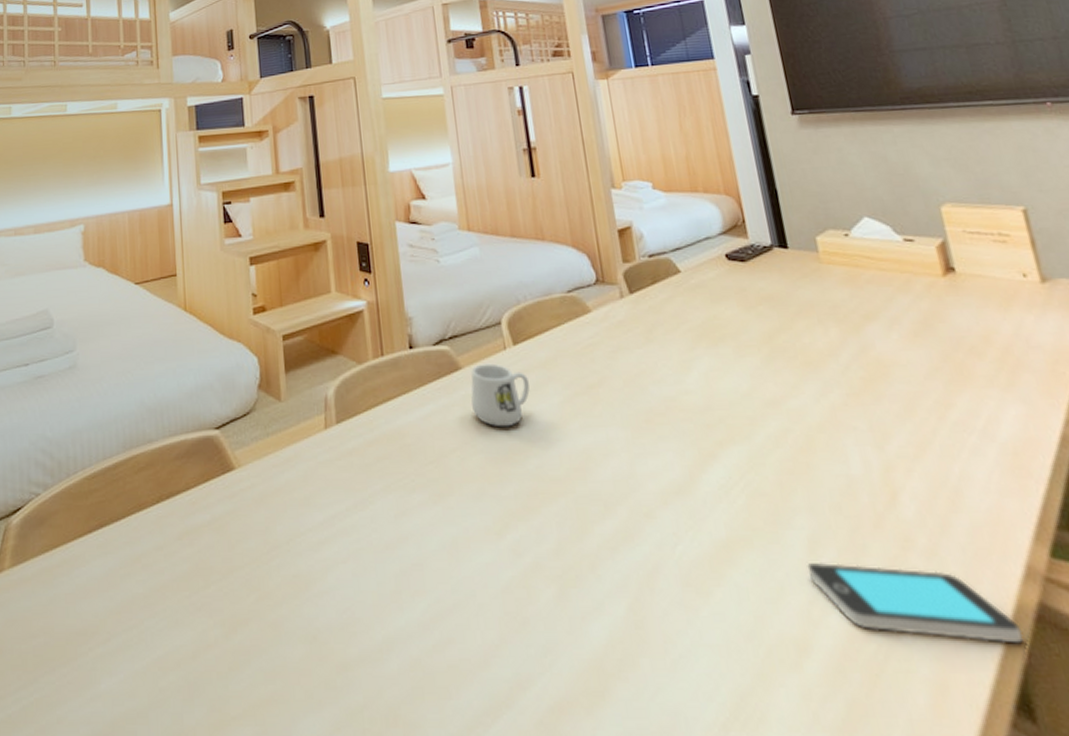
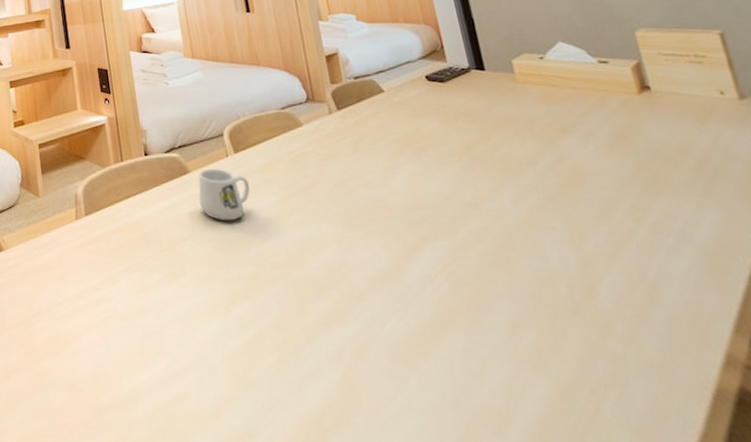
smartphone: present [807,563,1024,644] -> none [508,344,725,423]

